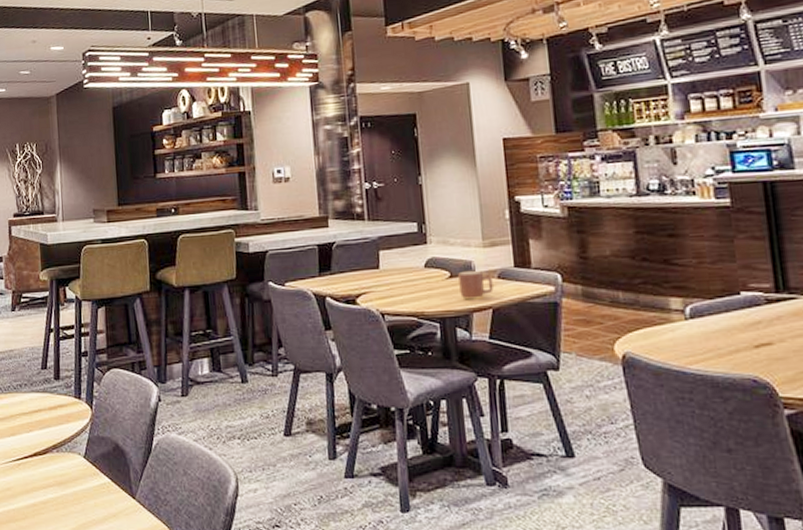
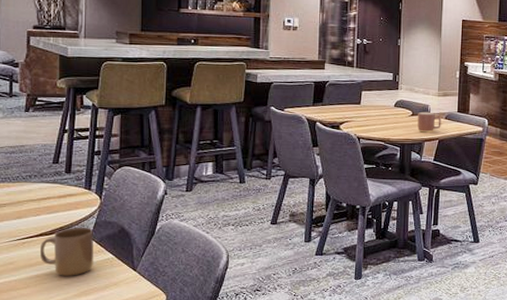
cup: none [35,444,91,505] -> present [39,227,94,276]

